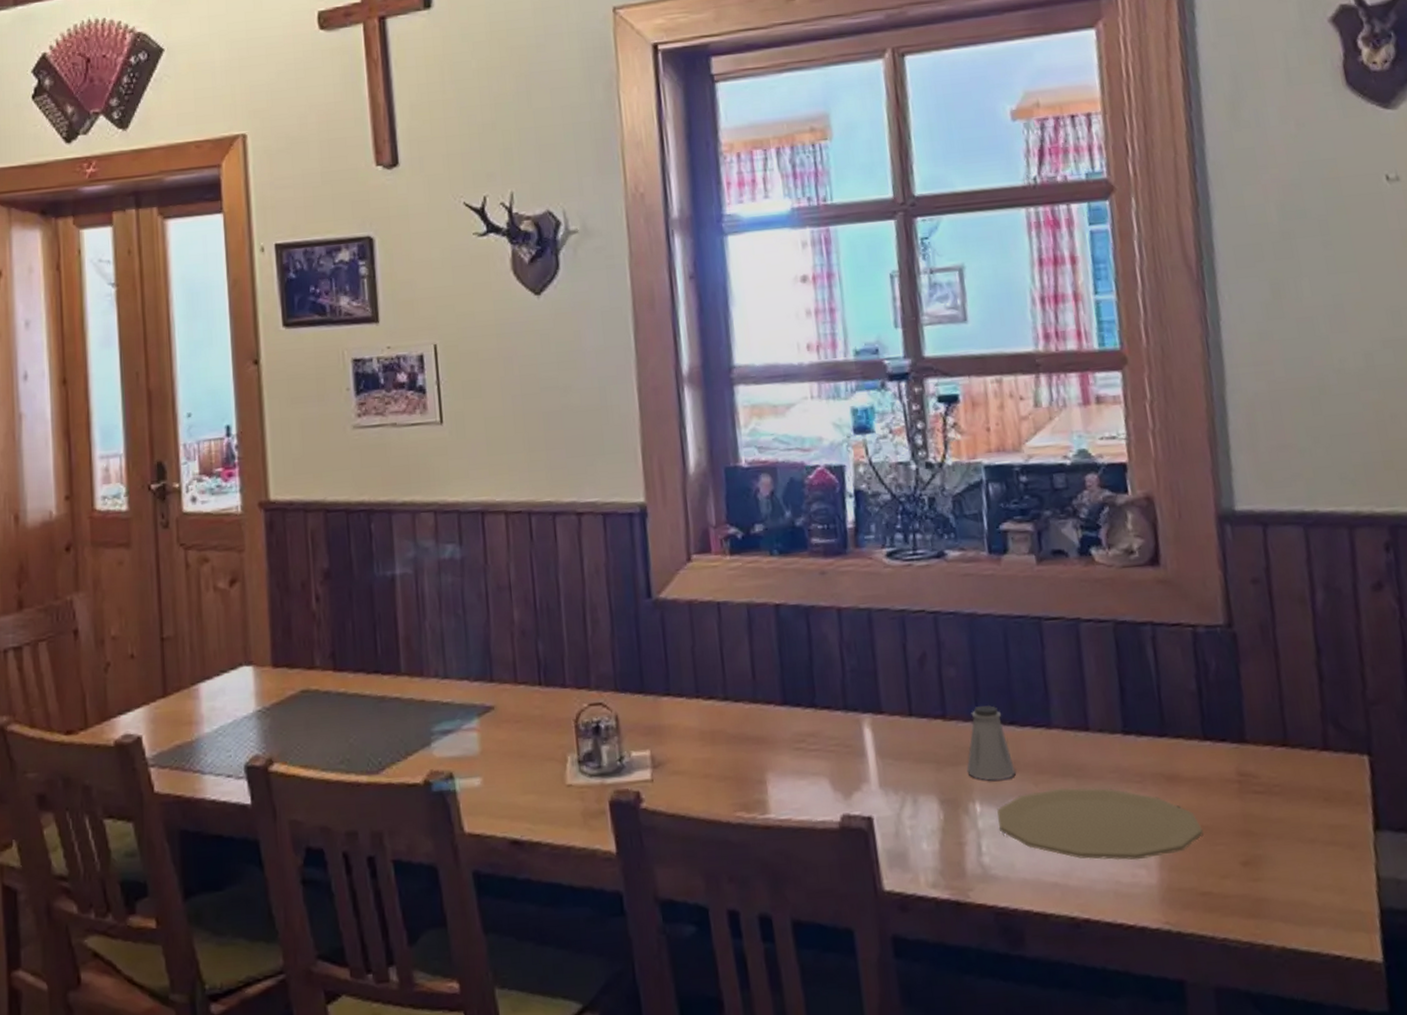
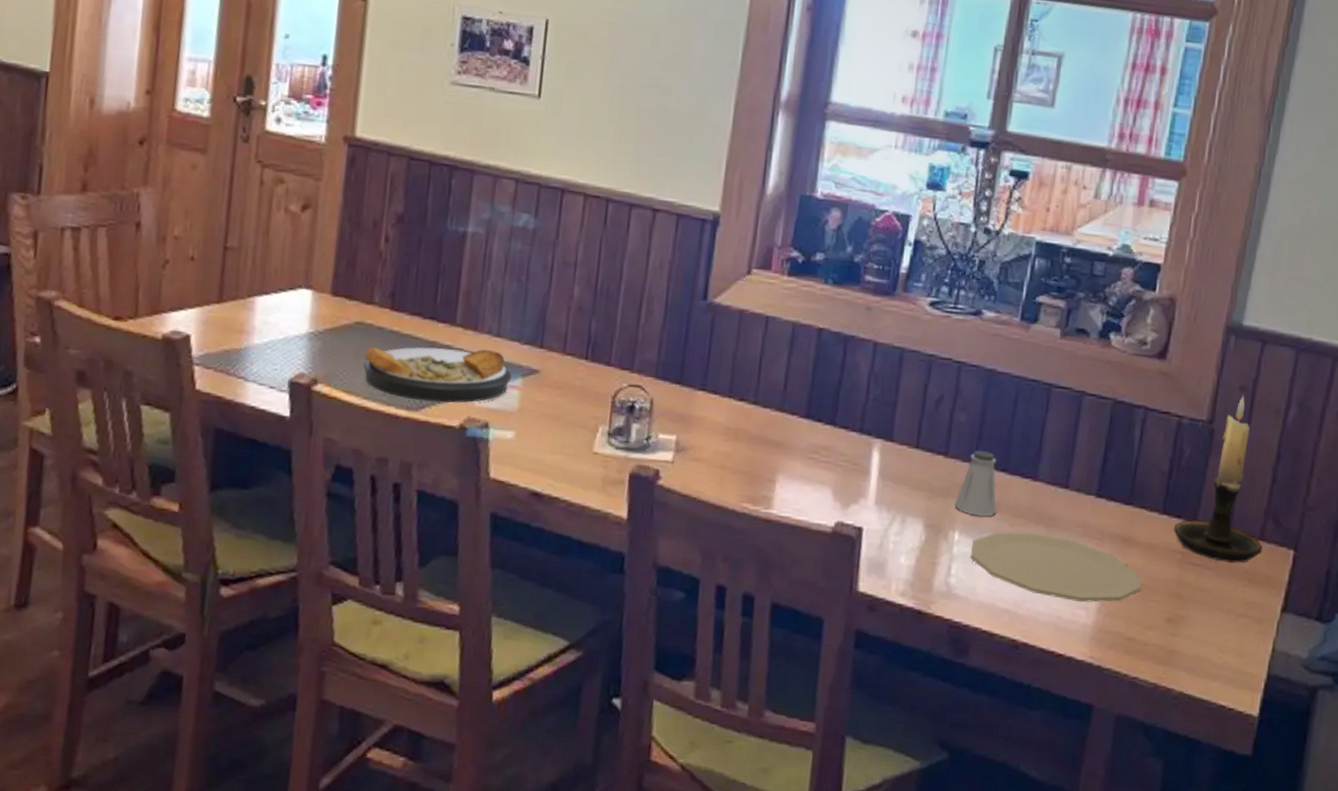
plate: none [315,693,468,763] -> present [363,346,512,403]
candle holder: none [1220,588,1331,783] -> present [1173,395,1263,563]

